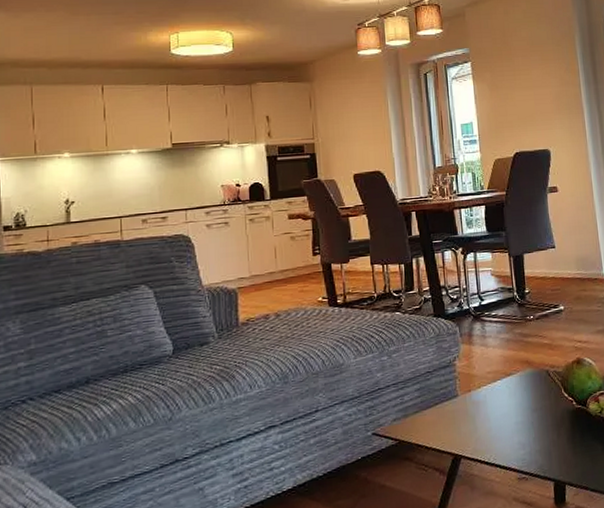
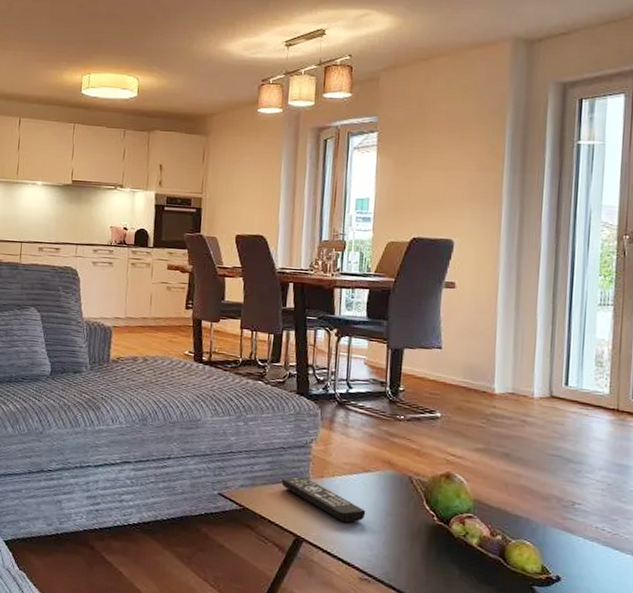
remote control: none [432,395,514,429] -> present [281,476,366,523]

